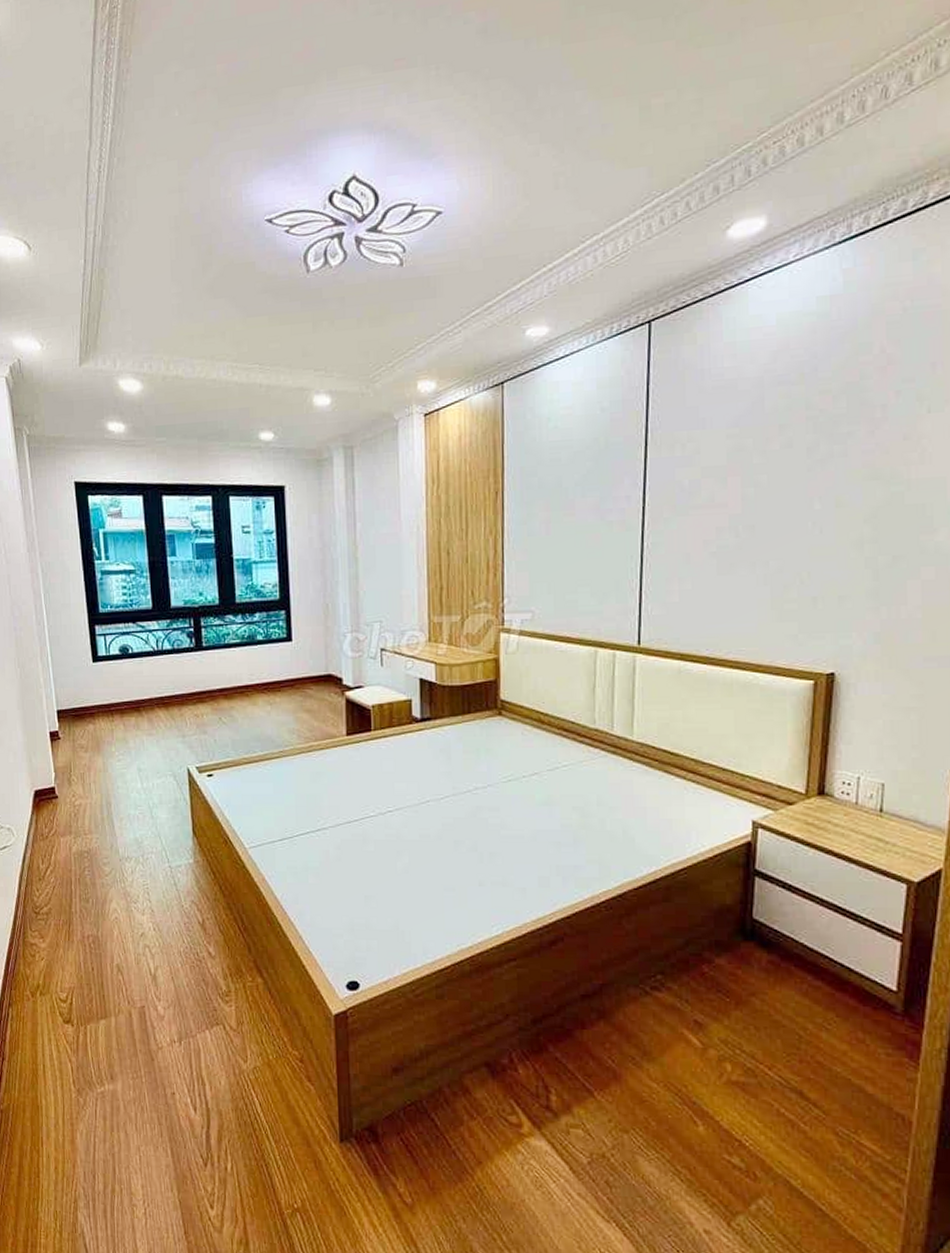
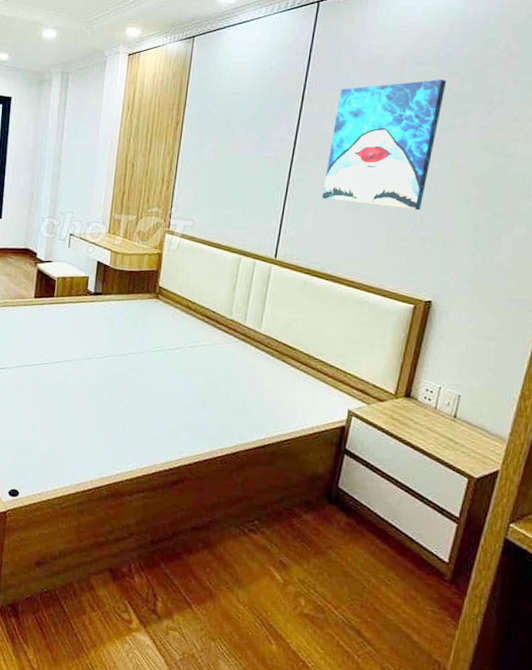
wall art: none [685,400,817,565] -> present [322,79,447,211]

